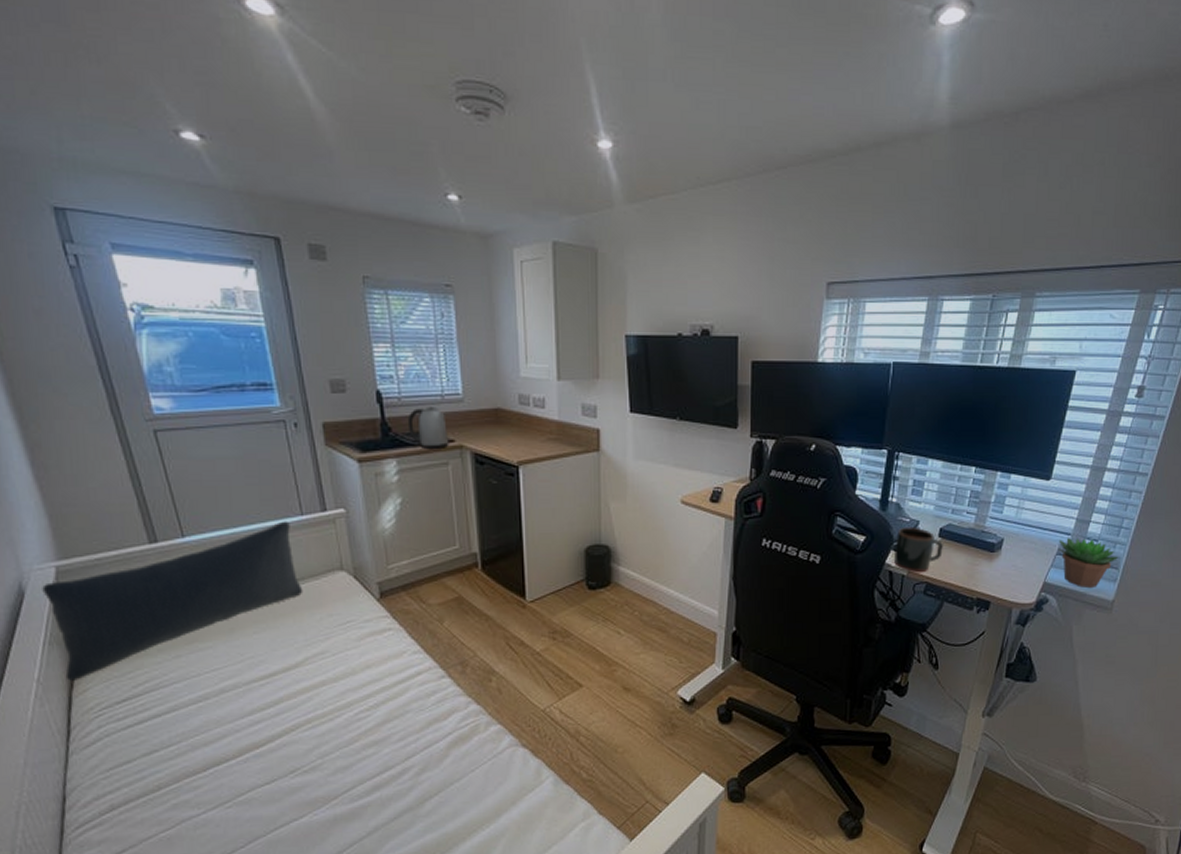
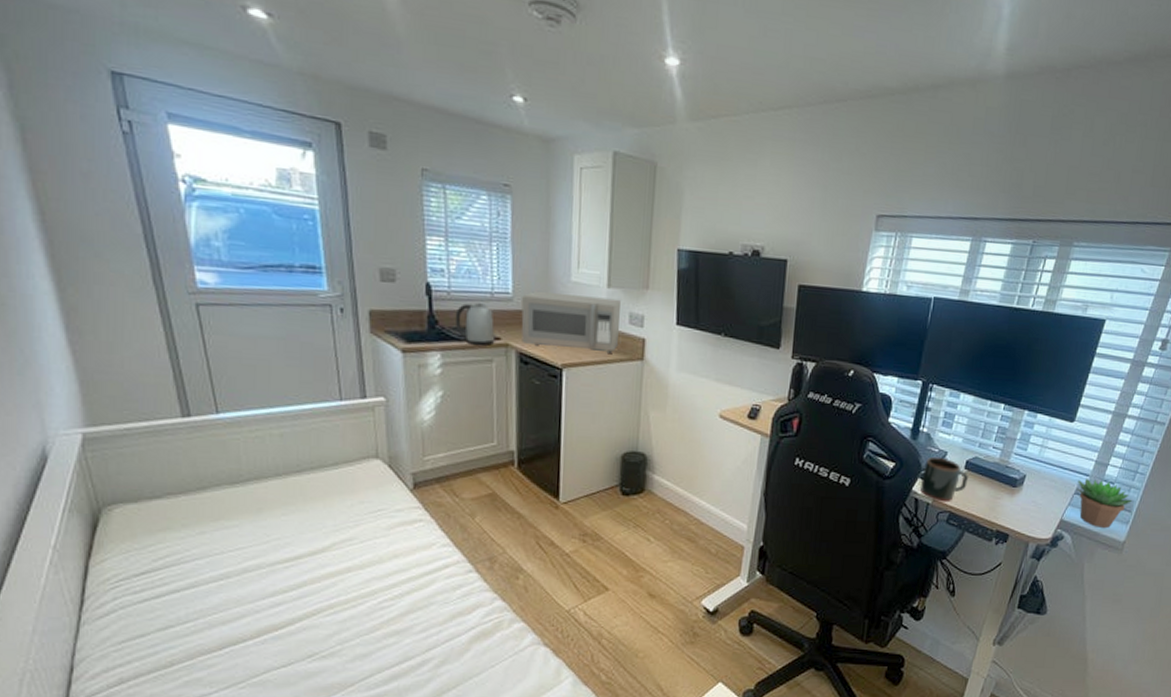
pillow: present [42,521,303,681] -> none [67,405,336,550]
microwave: none [473,389,575,447] -> present [521,290,621,353]

